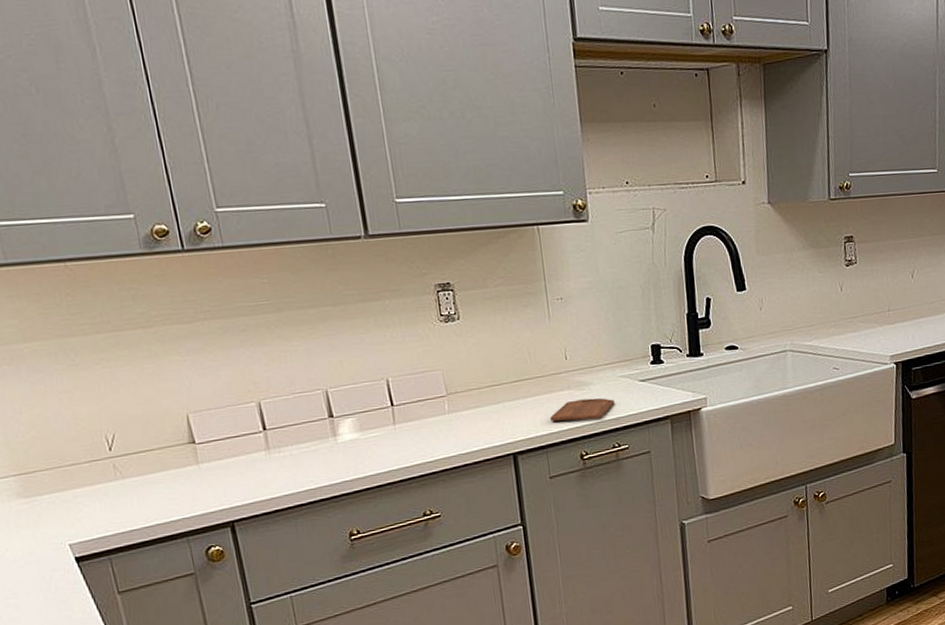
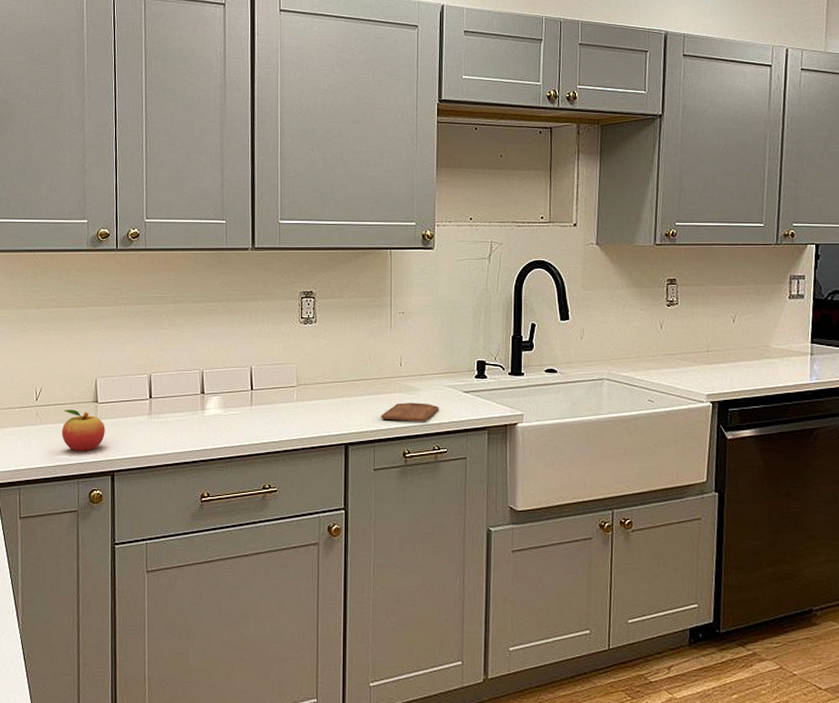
fruit: none [151,455,213,506] -> present [61,409,105,452]

